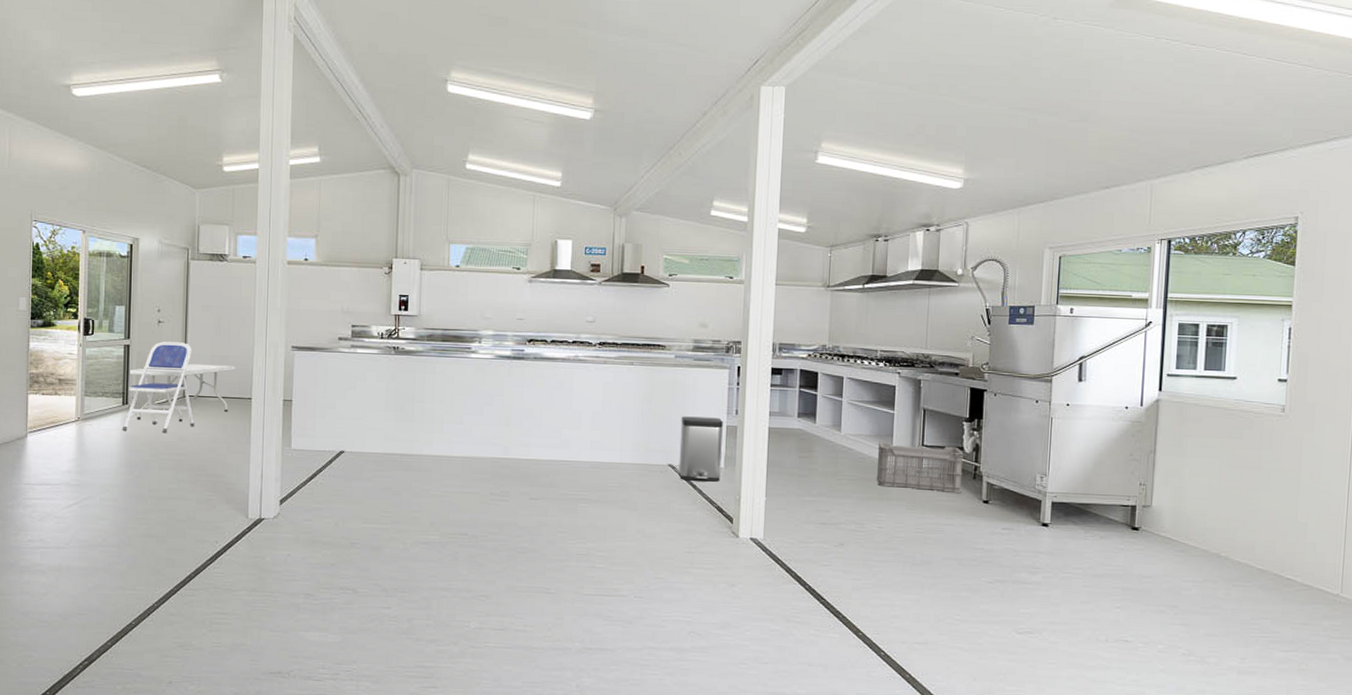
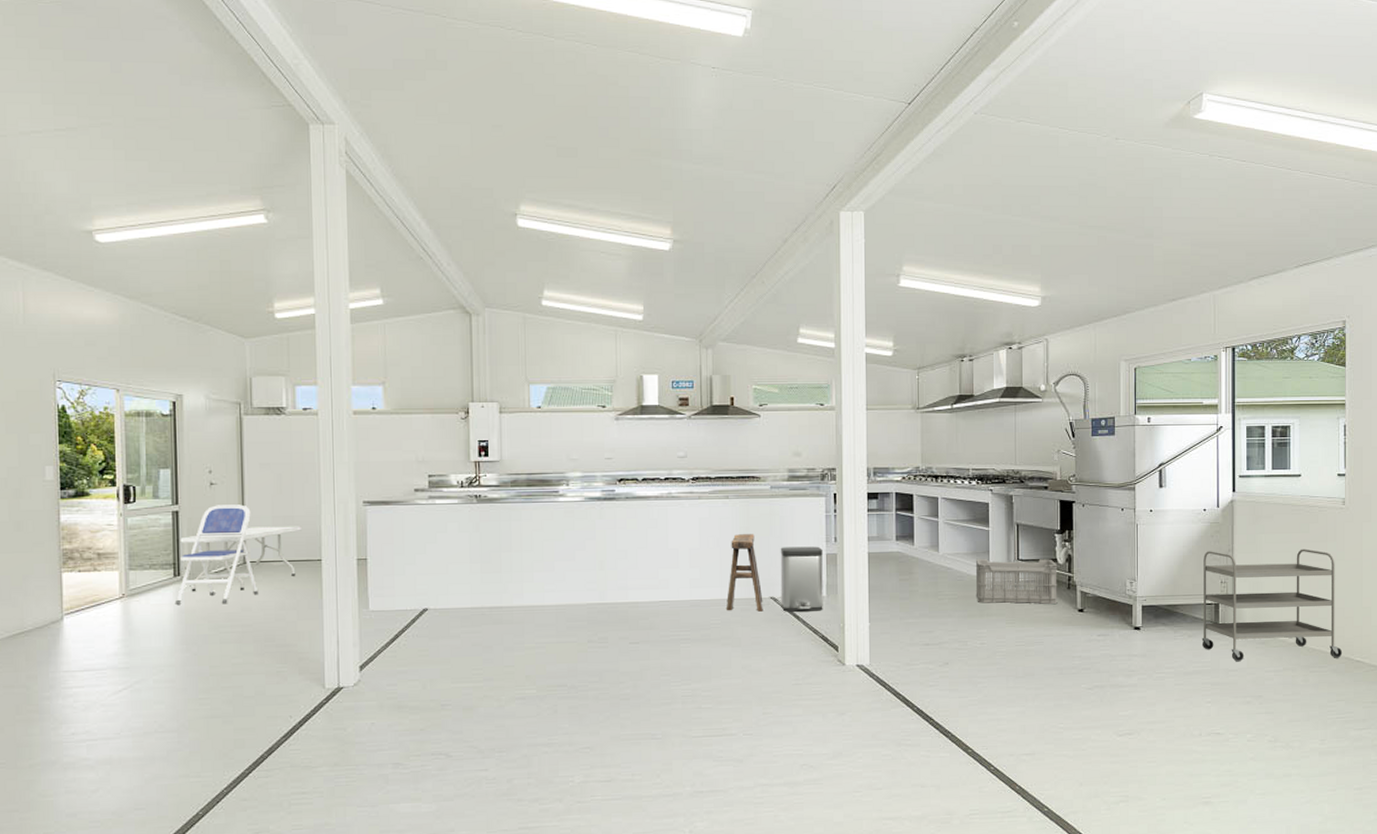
stool: none [625,400,661,478] -> present [727,534,763,612]
utility cart: none [1114,451,1272,574] -> present [1201,549,1343,662]

